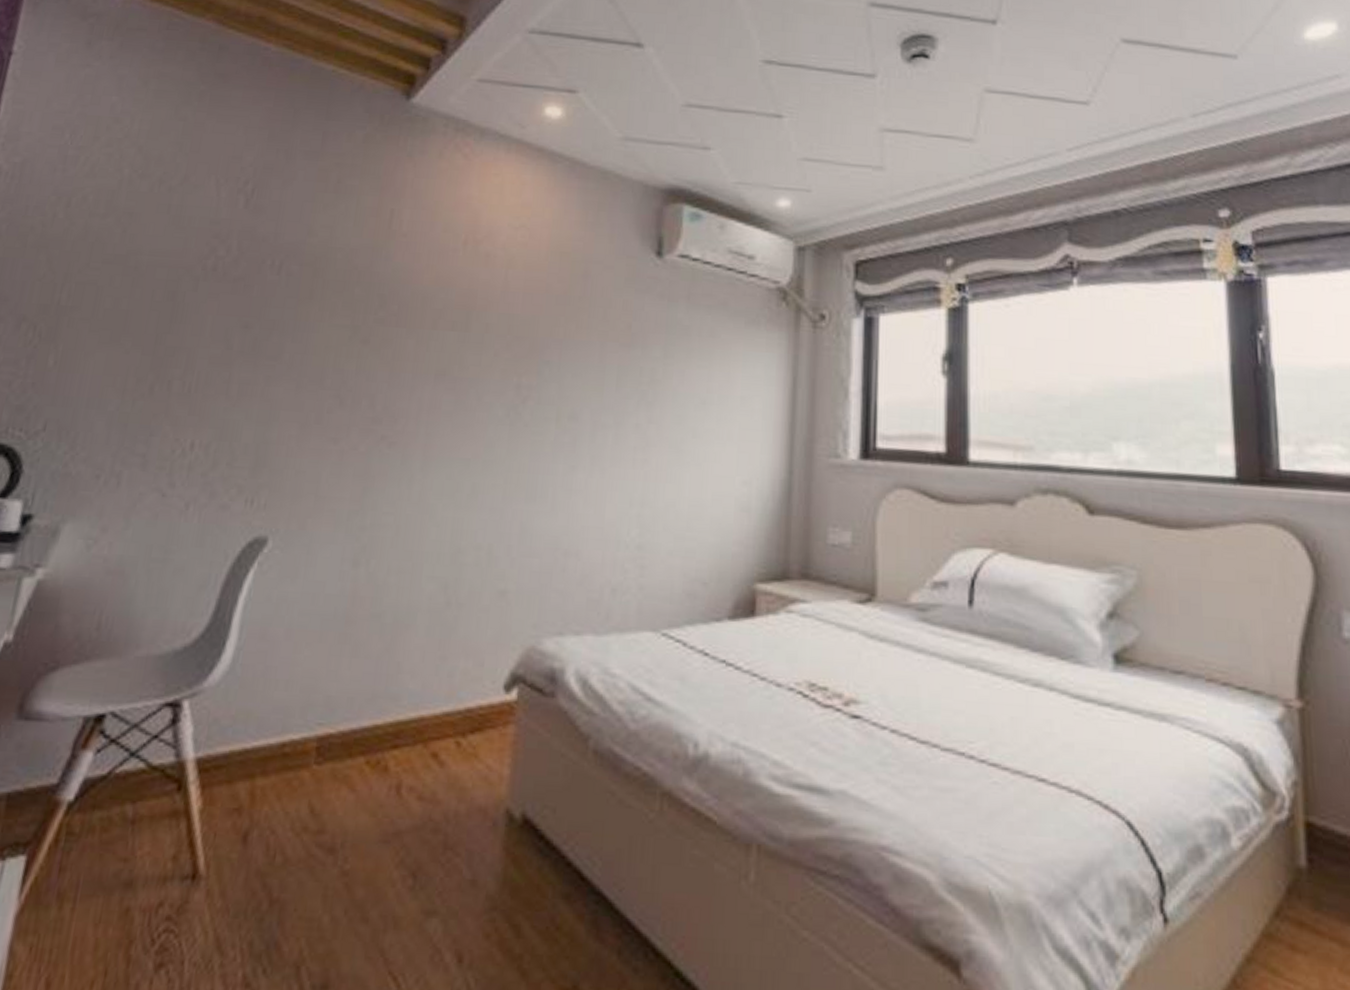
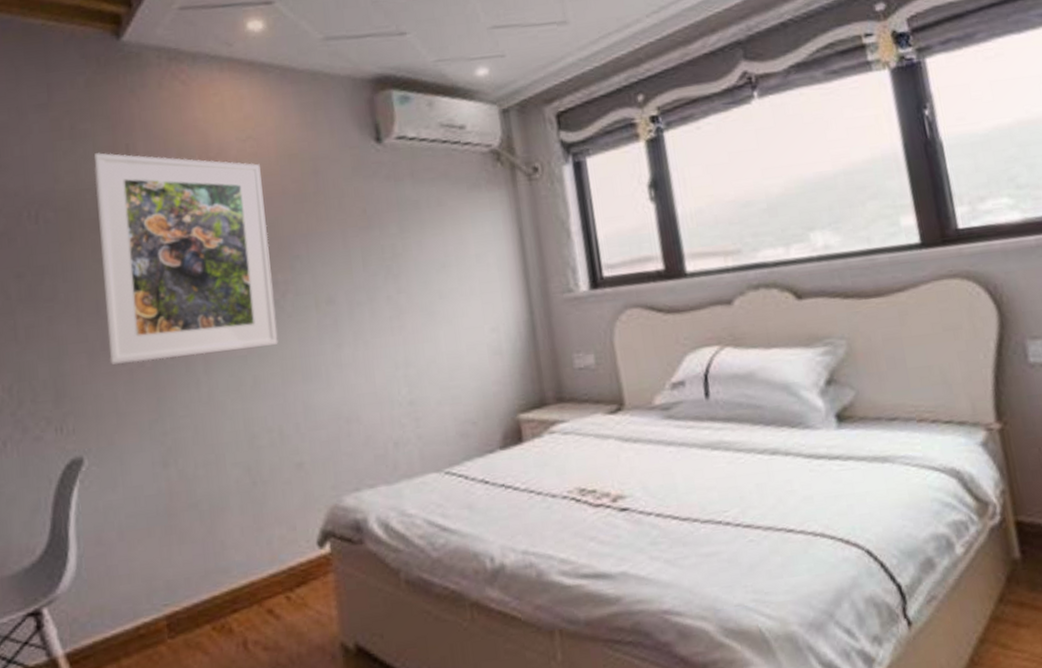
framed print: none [320,212,528,453] -> present [93,153,278,365]

